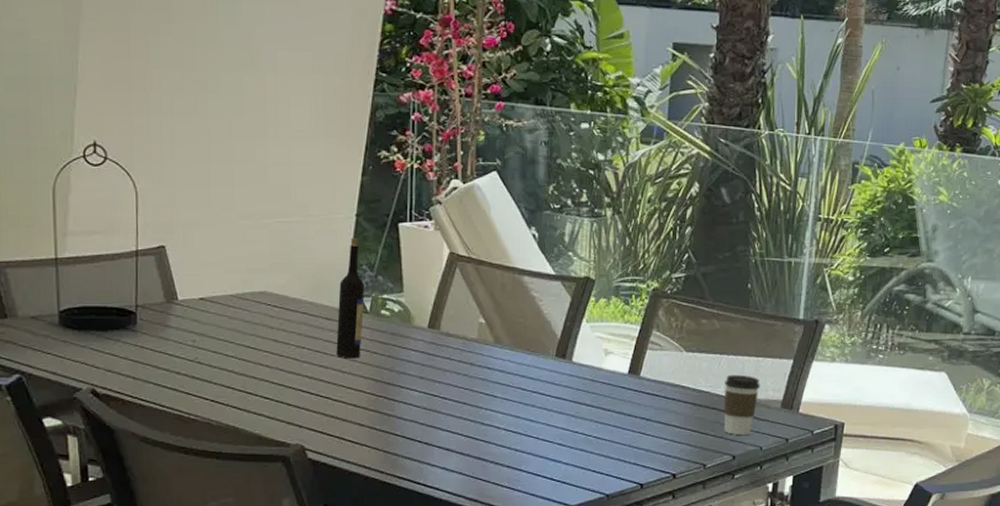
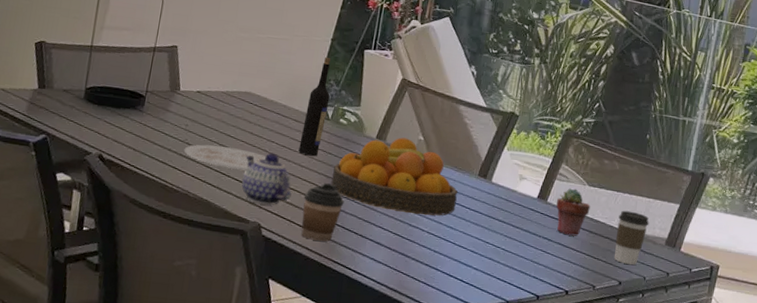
plate: none [195,361,299,387] -> present [184,144,267,171]
teapot: none [272,360,336,422] -> present [241,152,292,205]
coffee cup: none [351,388,401,456] -> present [301,183,345,242]
fruit bowl: none [381,323,535,411] -> present [331,137,459,216]
potted succulent: none [651,357,691,412] -> present [556,188,590,236]

